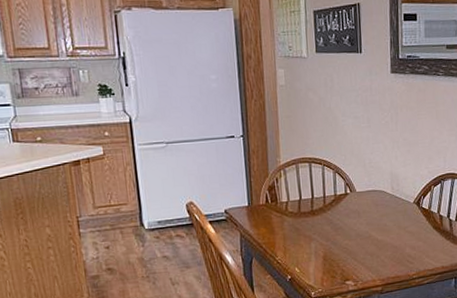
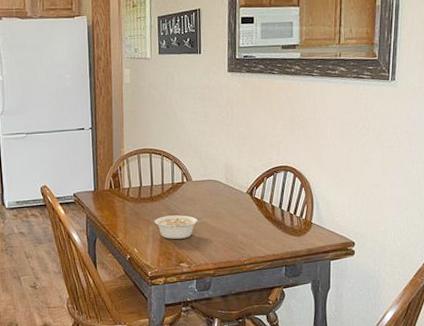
legume: none [317,229,371,256] -> present [155,215,205,239]

